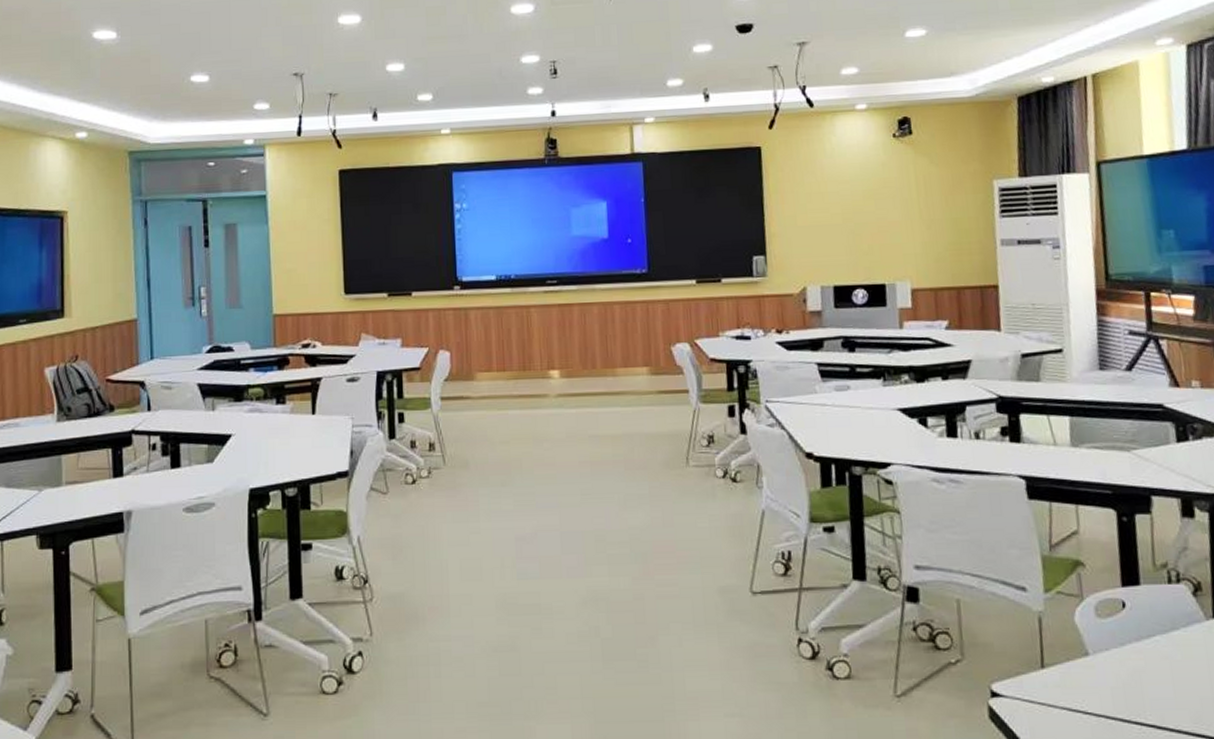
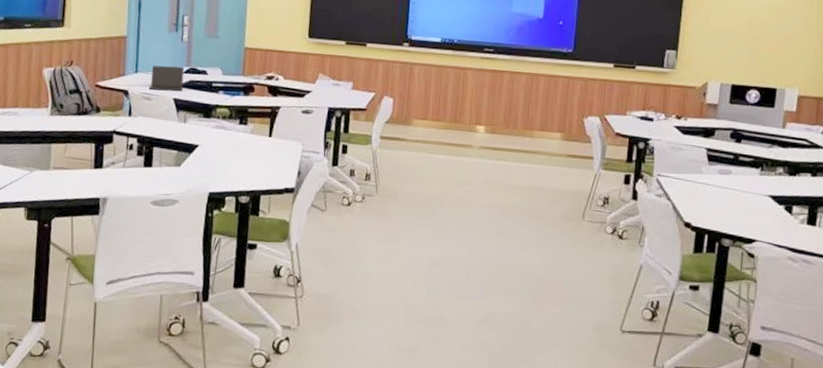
laptop: none [169,345,207,377] -> present [149,65,185,92]

